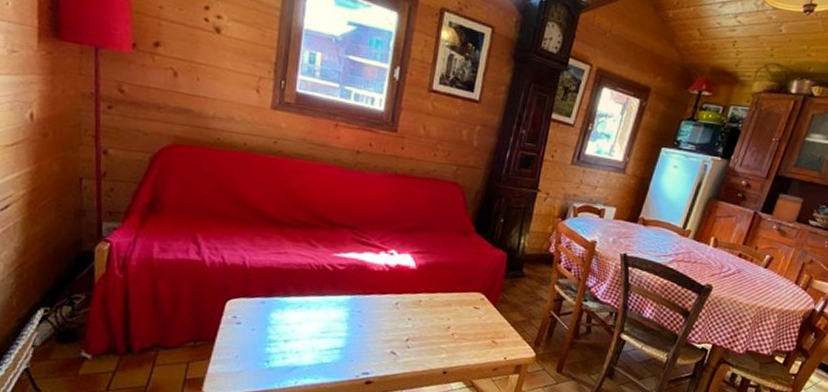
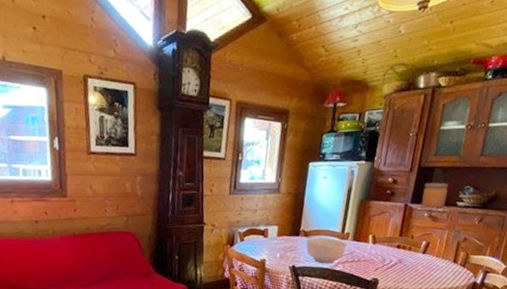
bowl: none [642,228,686,259] -> present [306,238,346,264]

